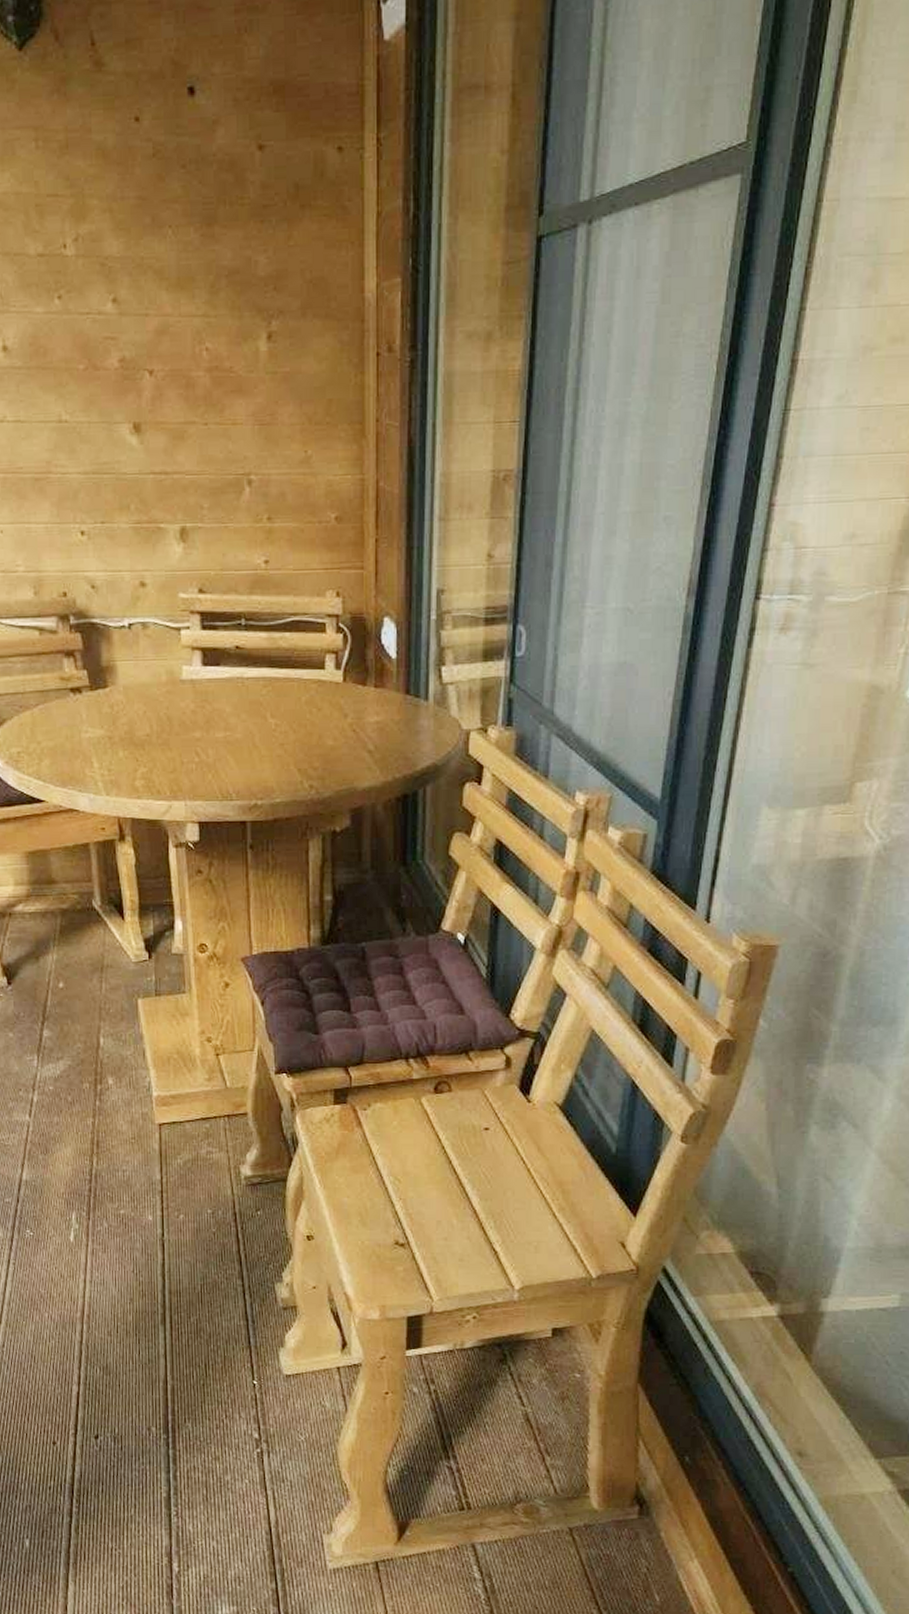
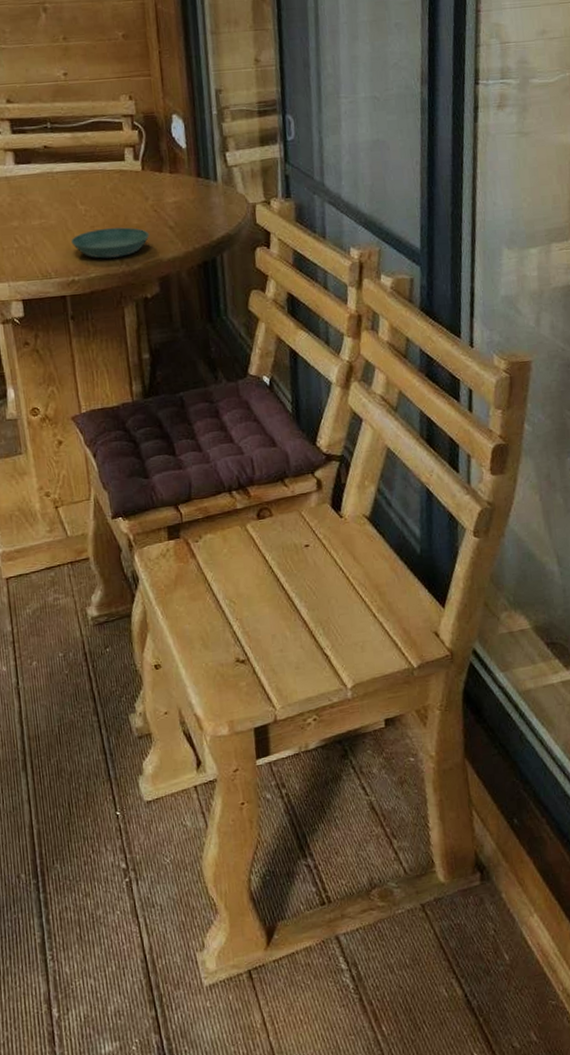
saucer: none [257,747,345,782] -> present [71,227,150,259]

